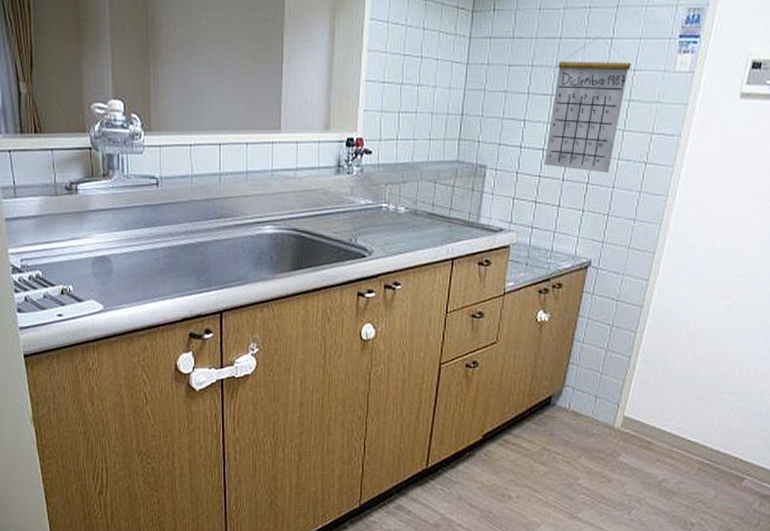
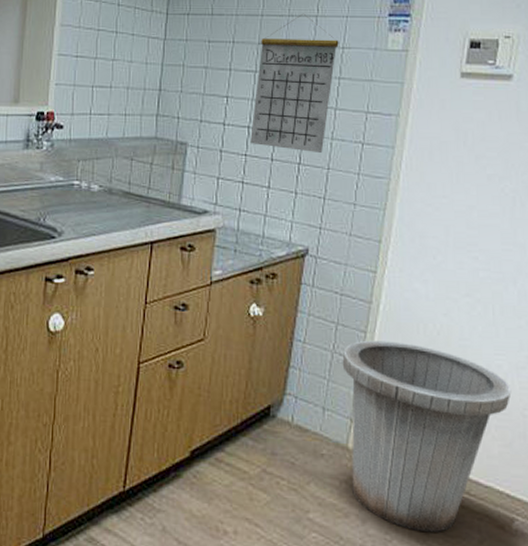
trash can: none [614,339,754,490] -> present [342,340,512,532]

